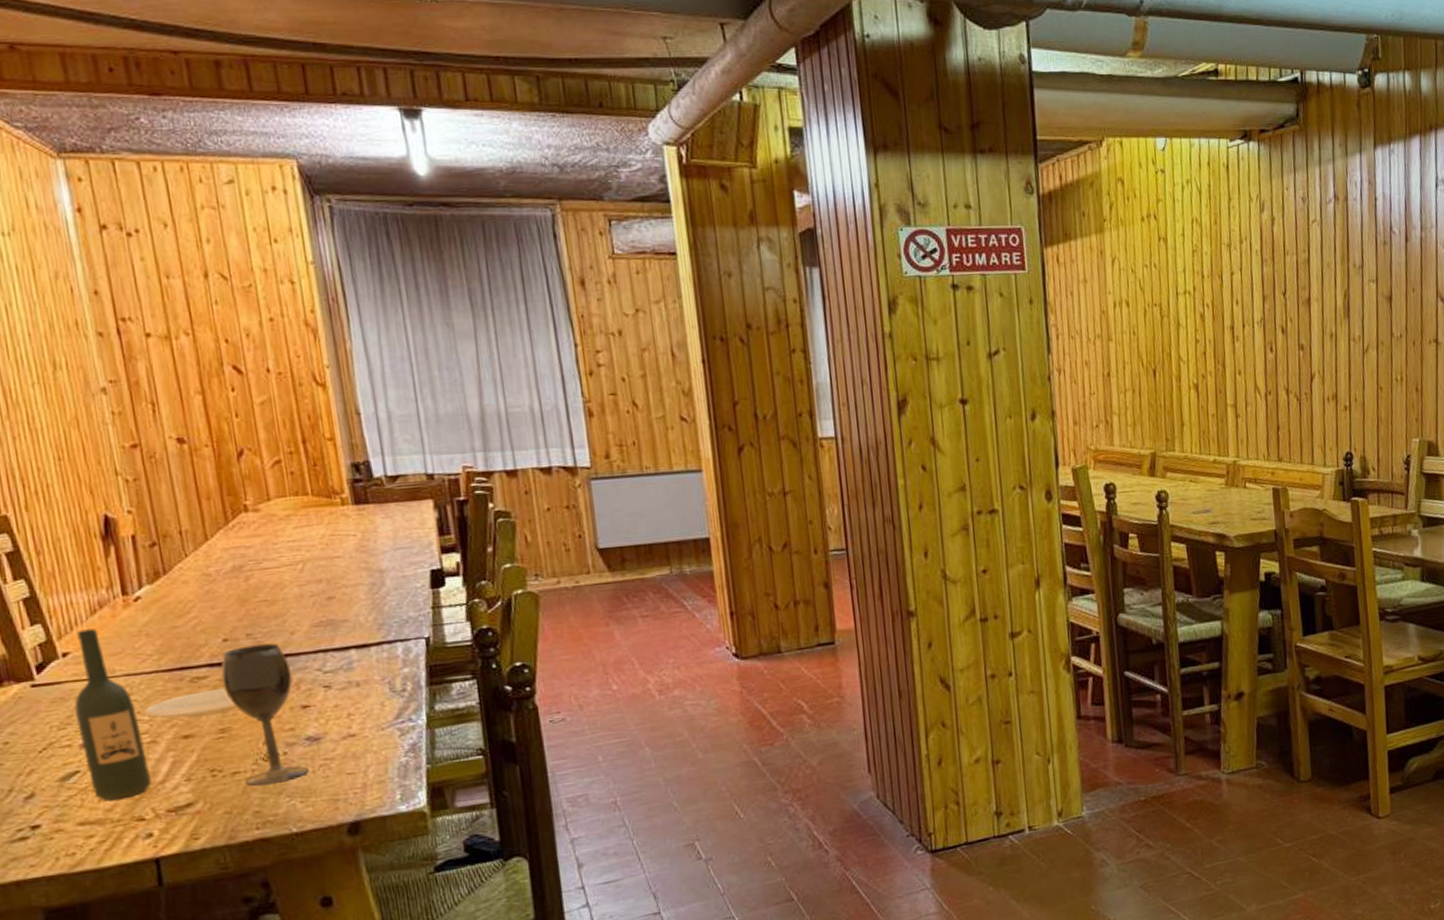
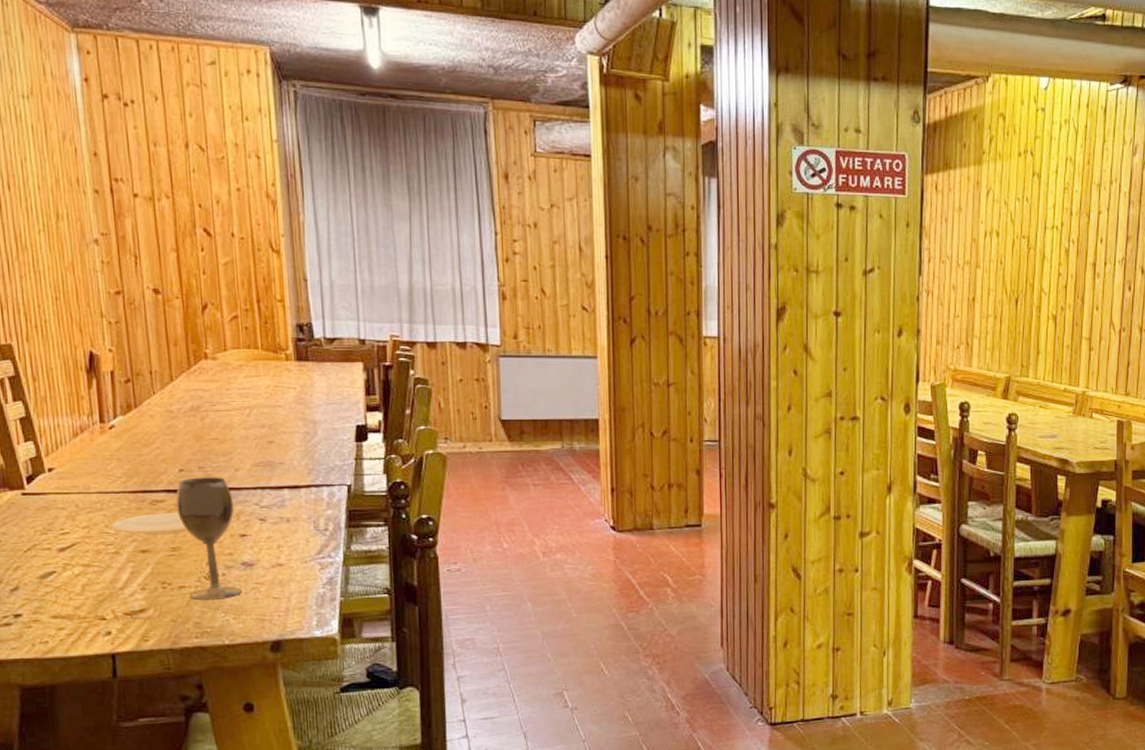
wine bottle: present [74,628,151,801] -> none [55,449,113,600]

